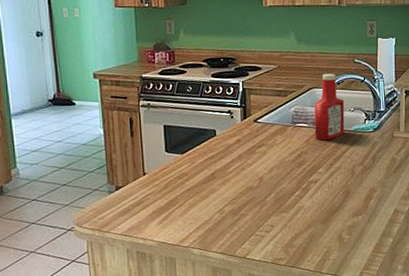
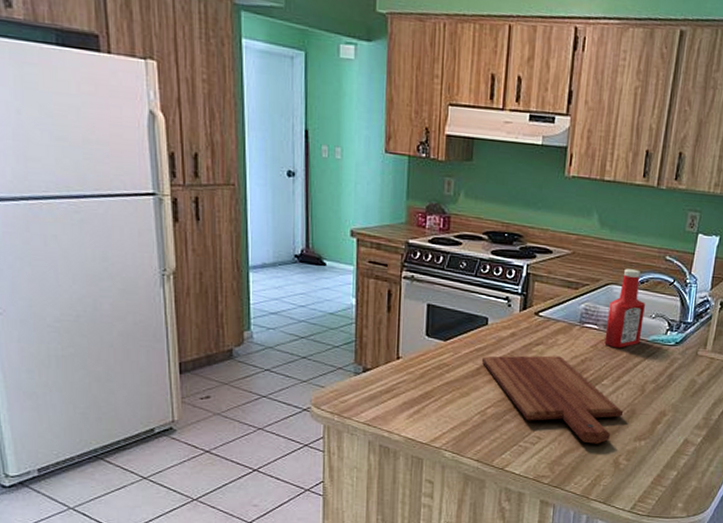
cutting board: none [214,153,339,225] -> present [481,355,623,444]

